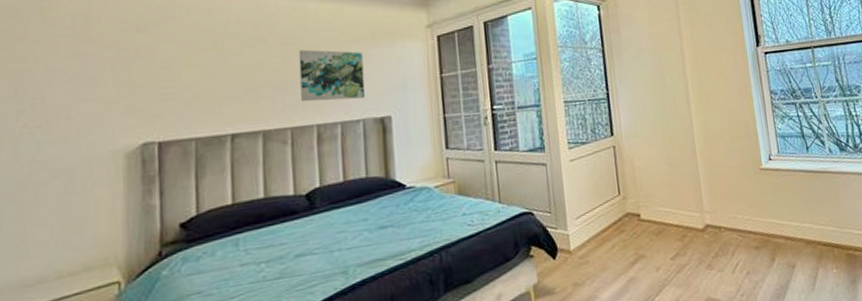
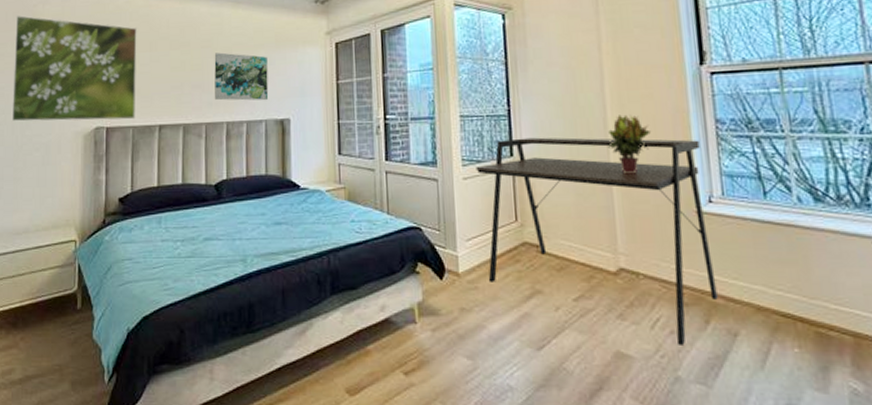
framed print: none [13,12,199,144] -> present [12,15,137,121]
desk: none [581,109,780,283] -> present [476,137,718,345]
potted plant: none [691,91,723,143] -> present [608,114,651,174]

